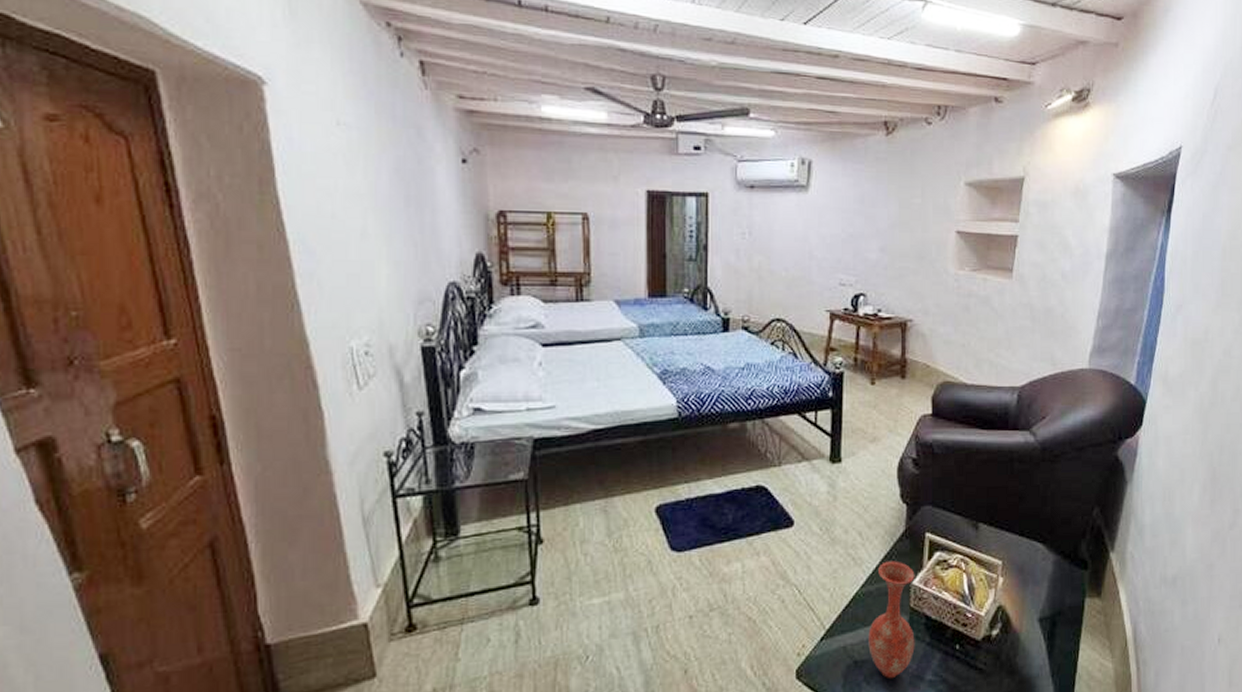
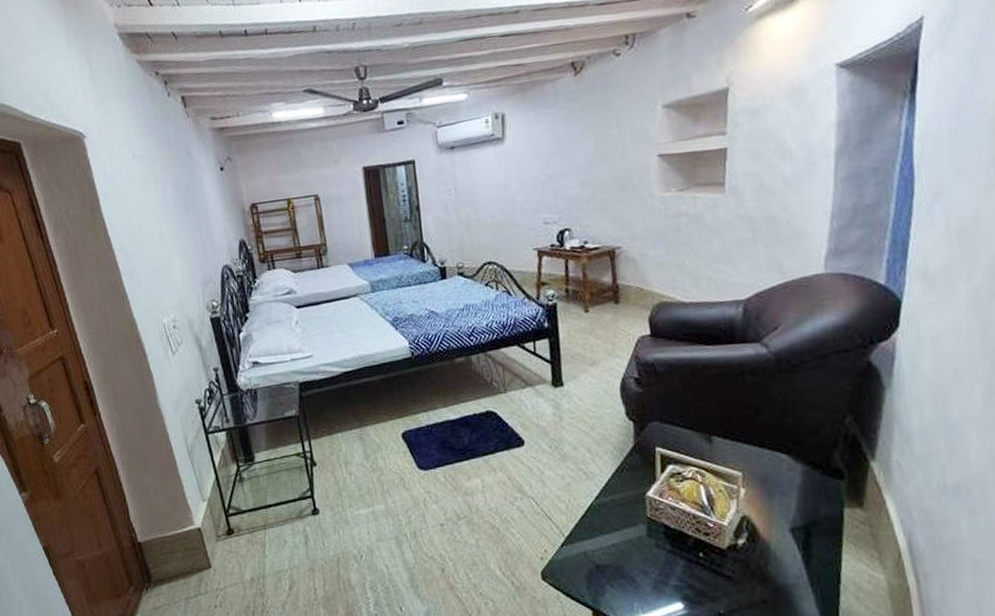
vase: present [868,561,915,679] -> none [607,474,656,583]

